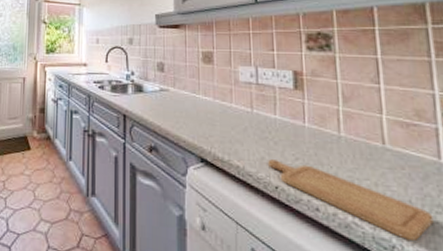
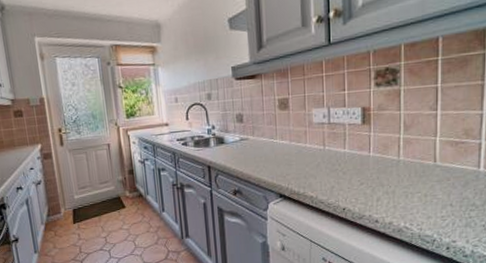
chopping board: present [268,159,434,241] -> none [338,187,468,234]

